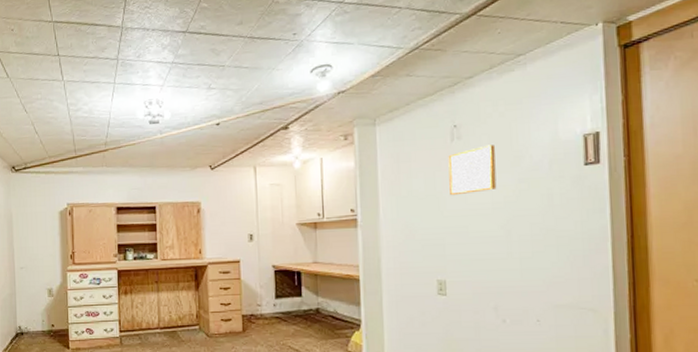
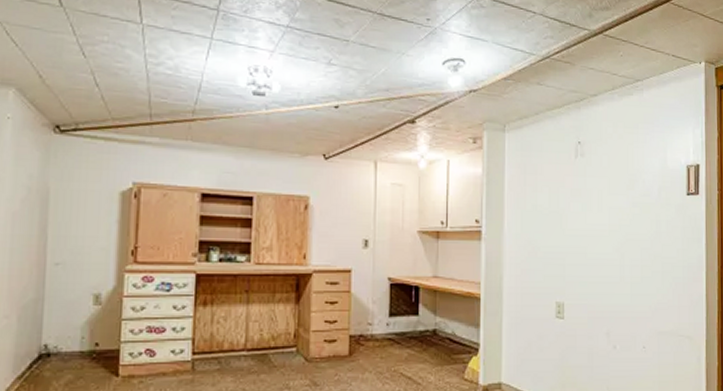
wall art: present [448,144,497,196] -> none [572,165,613,214]

